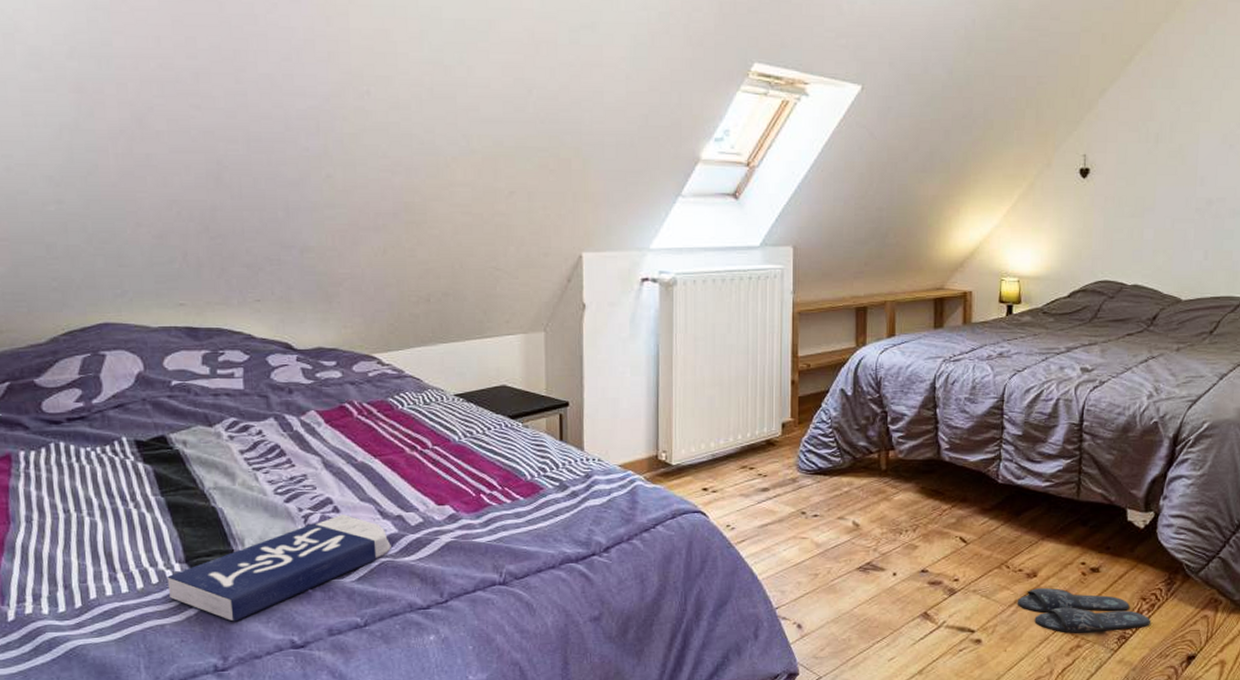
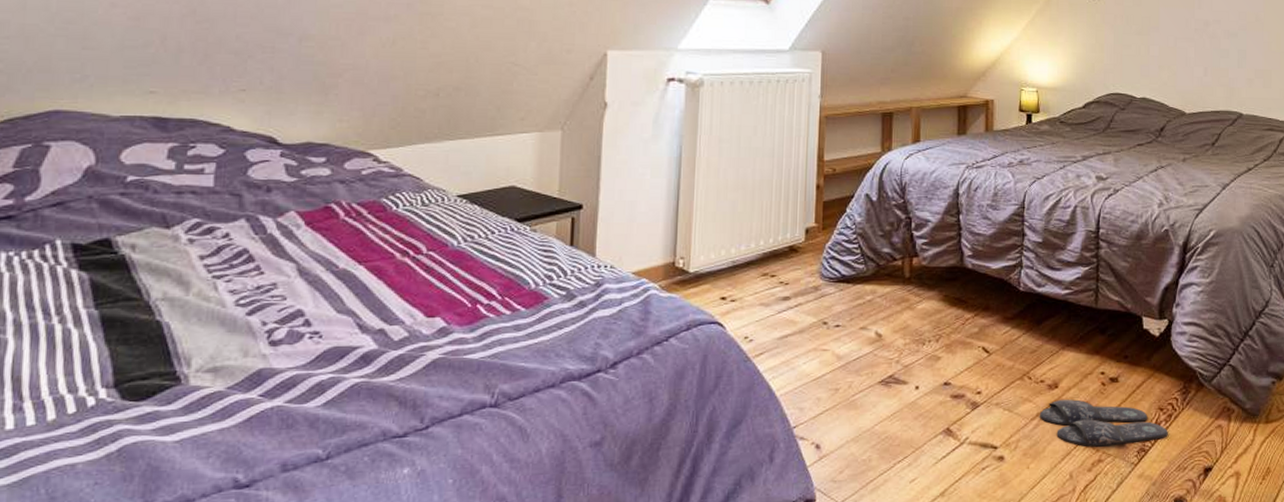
book: present [167,515,391,622] -> none [87,329,368,458]

